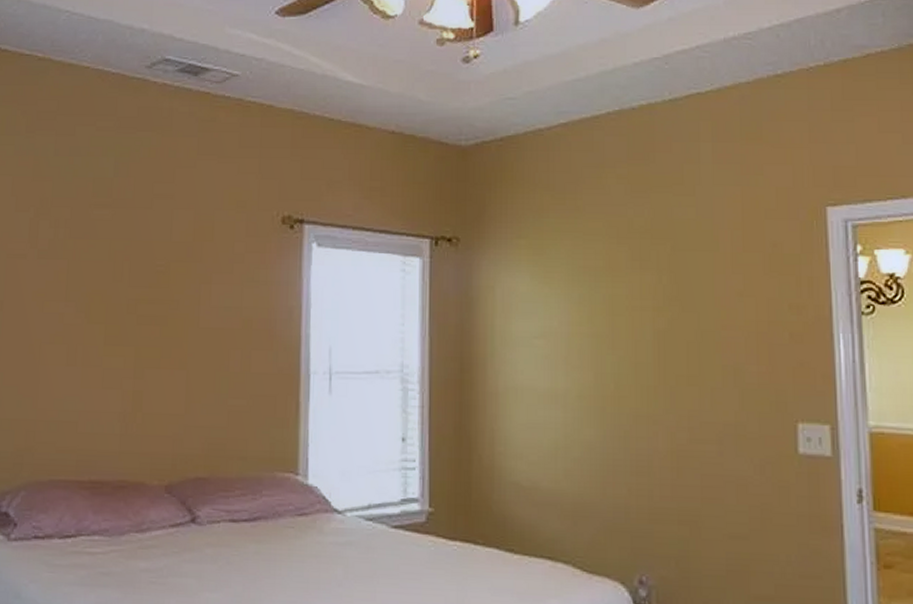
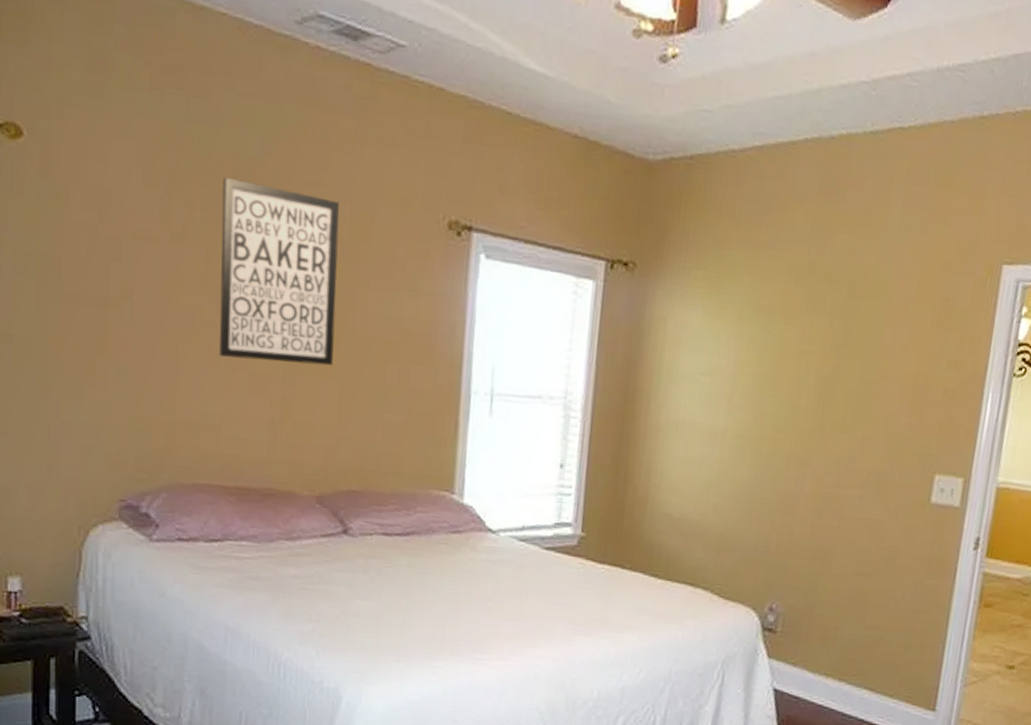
wall art: none [77,198,185,358] -> present [219,177,340,366]

